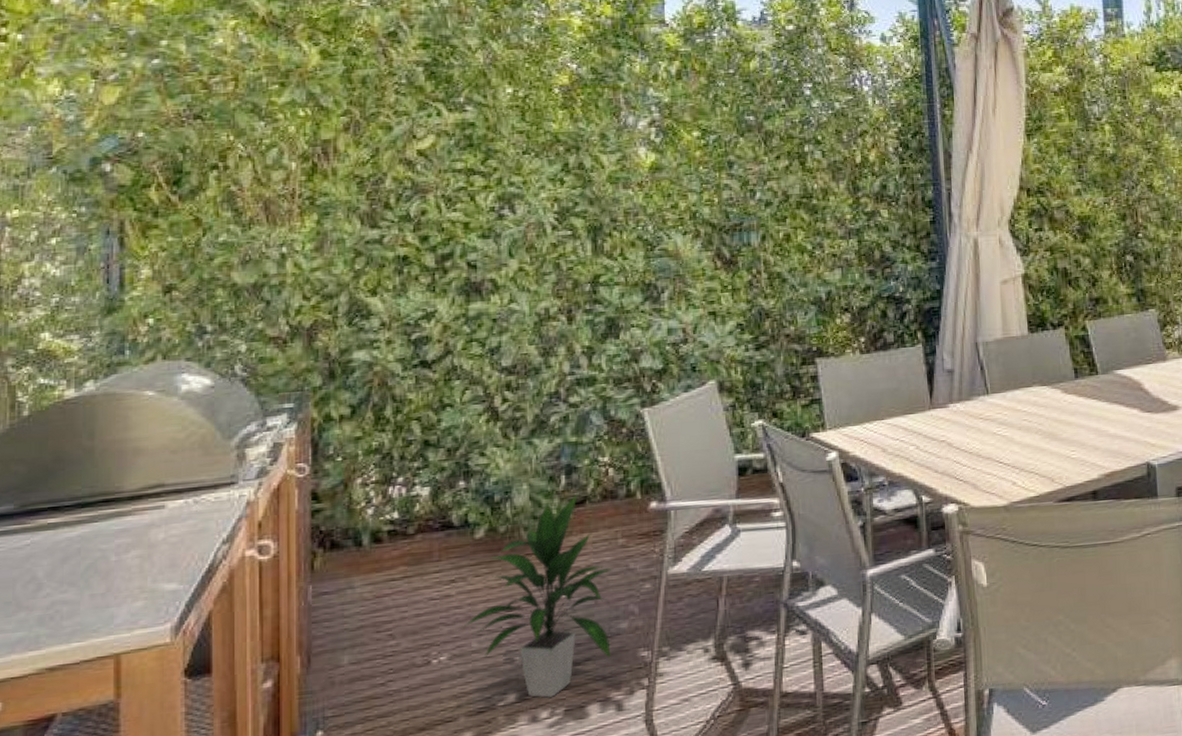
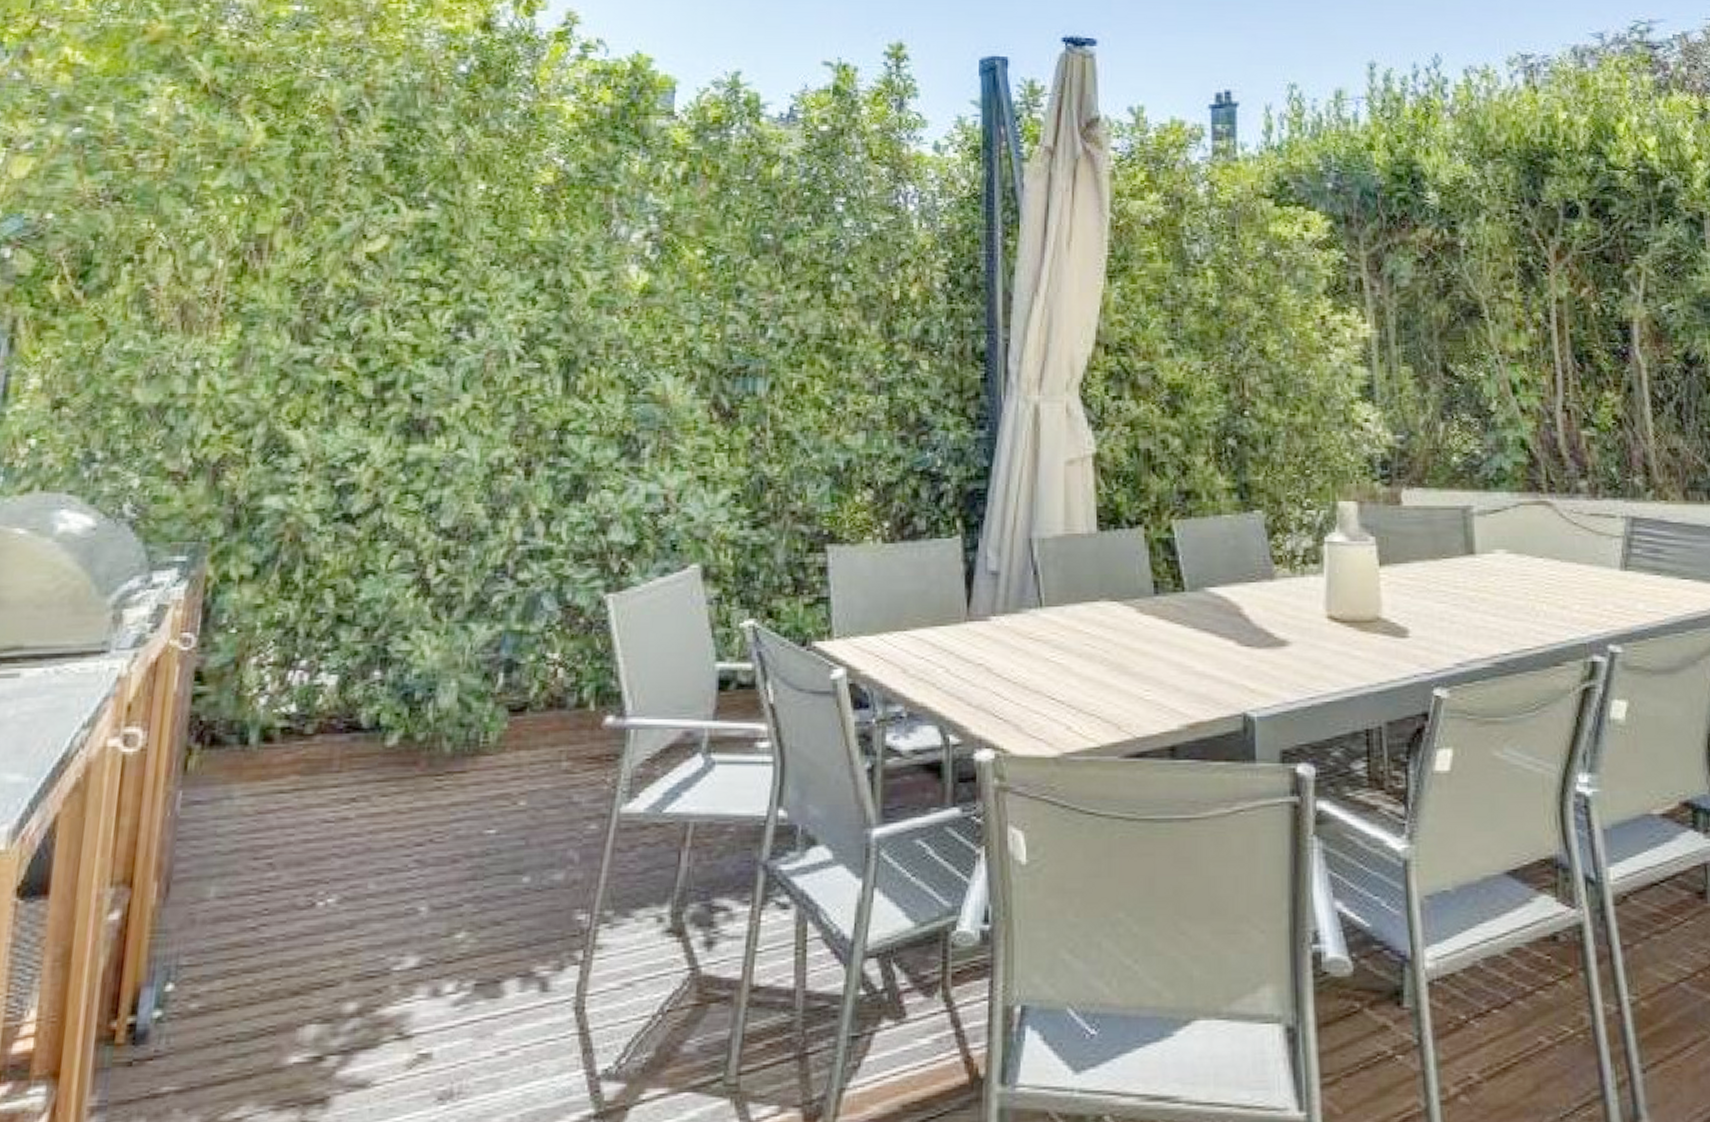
indoor plant: present [462,493,614,698] -> none [358,697,553,965]

